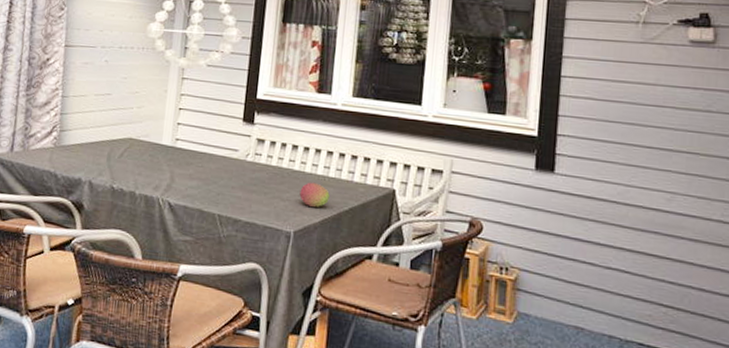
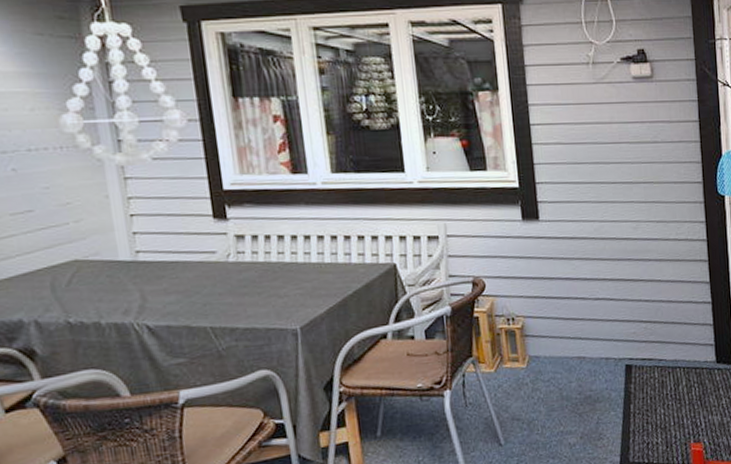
fruit: present [299,182,330,208] -> none [297,271,330,299]

